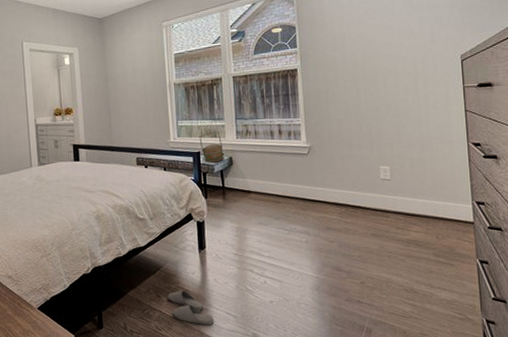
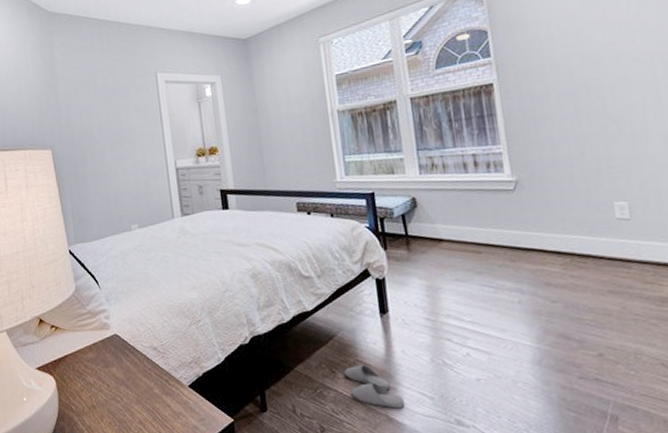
decorative basket: present [199,130,224,163] -> none [372,165,406,206]

